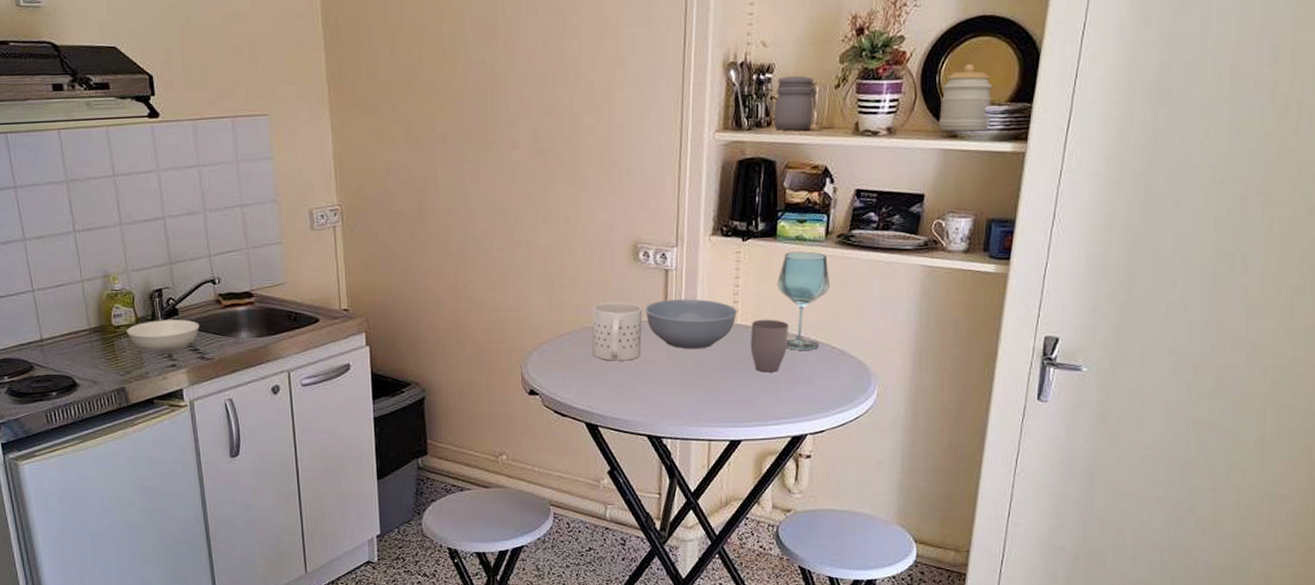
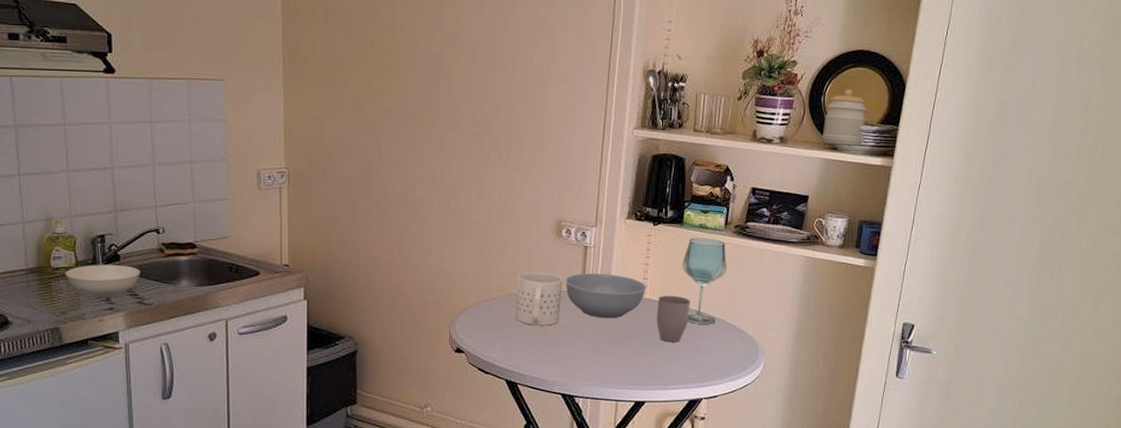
jar: present [773,75,818,131] -> none [684,86,723,134]

